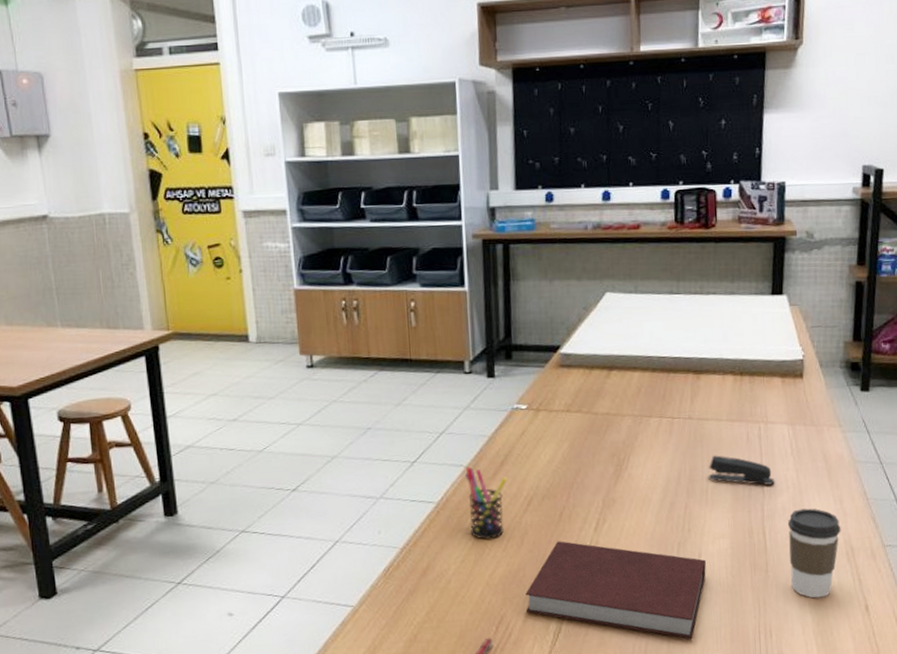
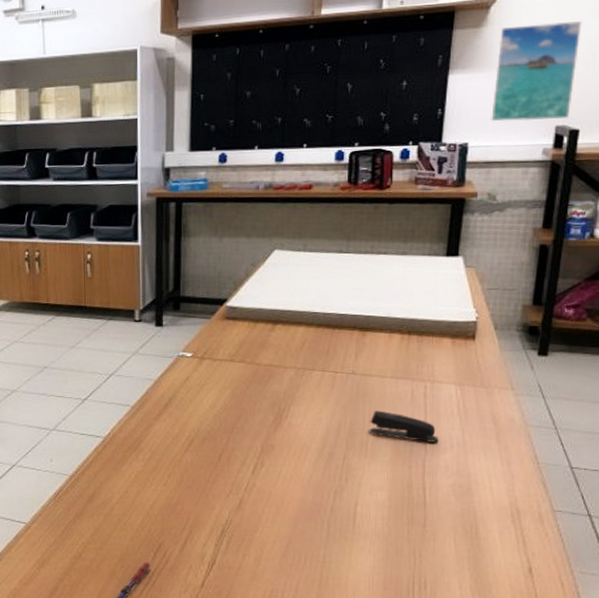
pen holder: present [465,466,507,540] -> none [131,406,170,475]
notebook: present [525,541,706,639] -> none [182,480,362,583]
coffee cup: present [787,508,841,598] -> none [449,468,507,556]
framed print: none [804,65,880,161] -> present [490,21,582,122]

